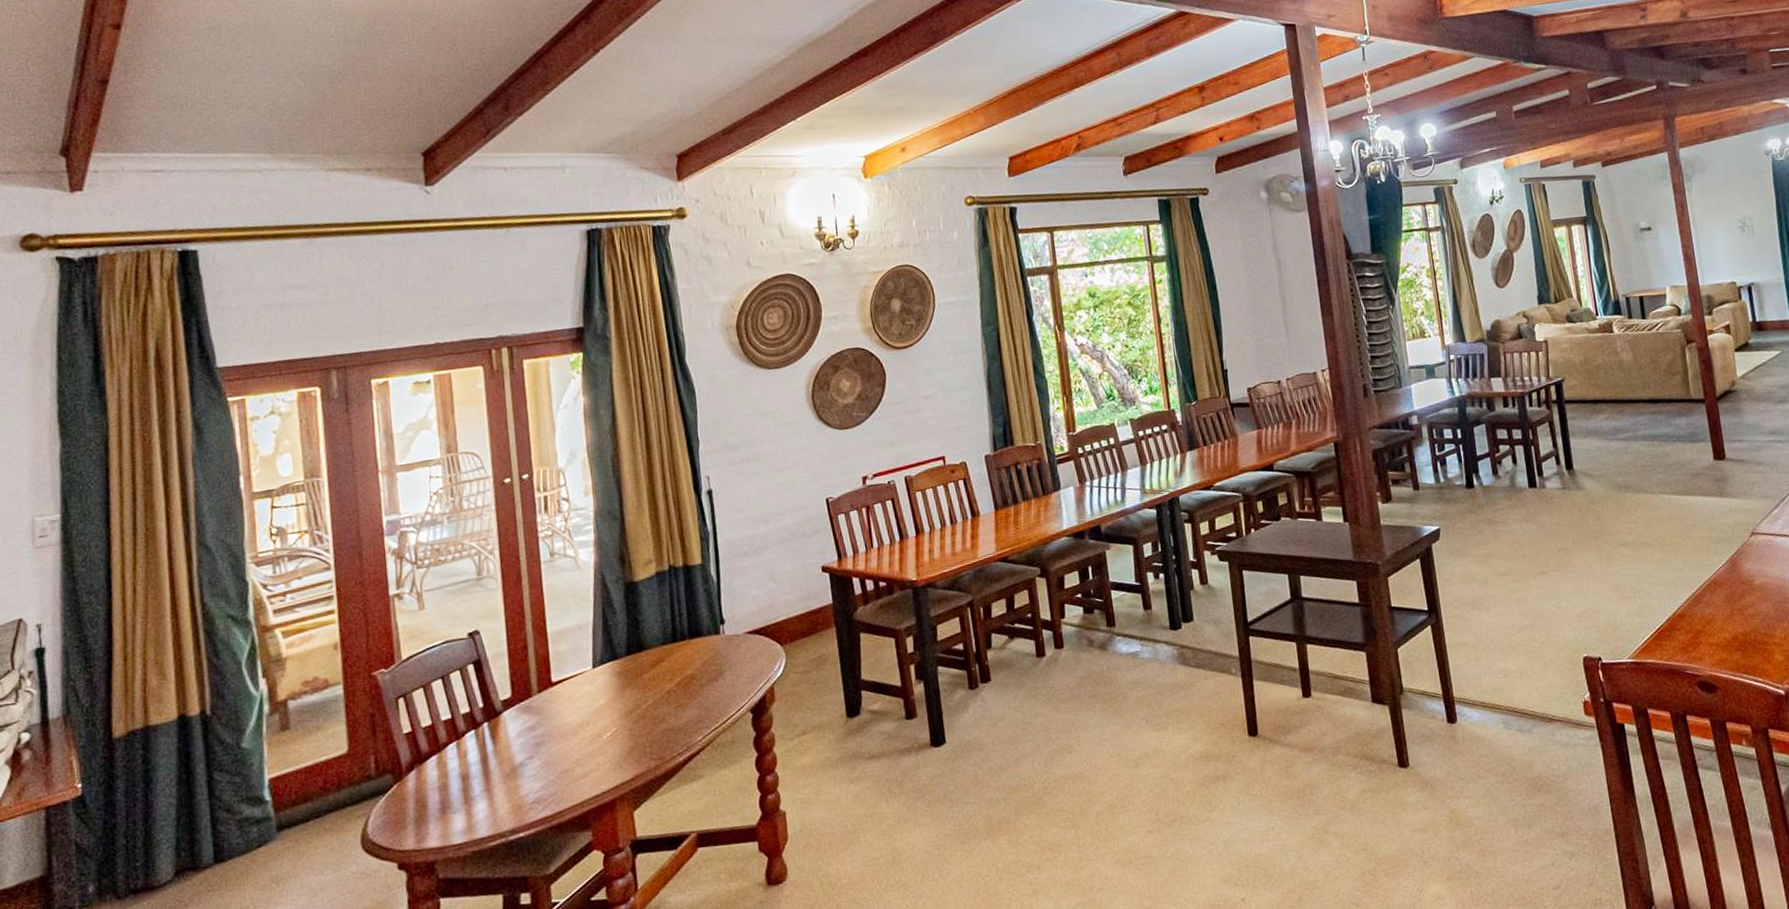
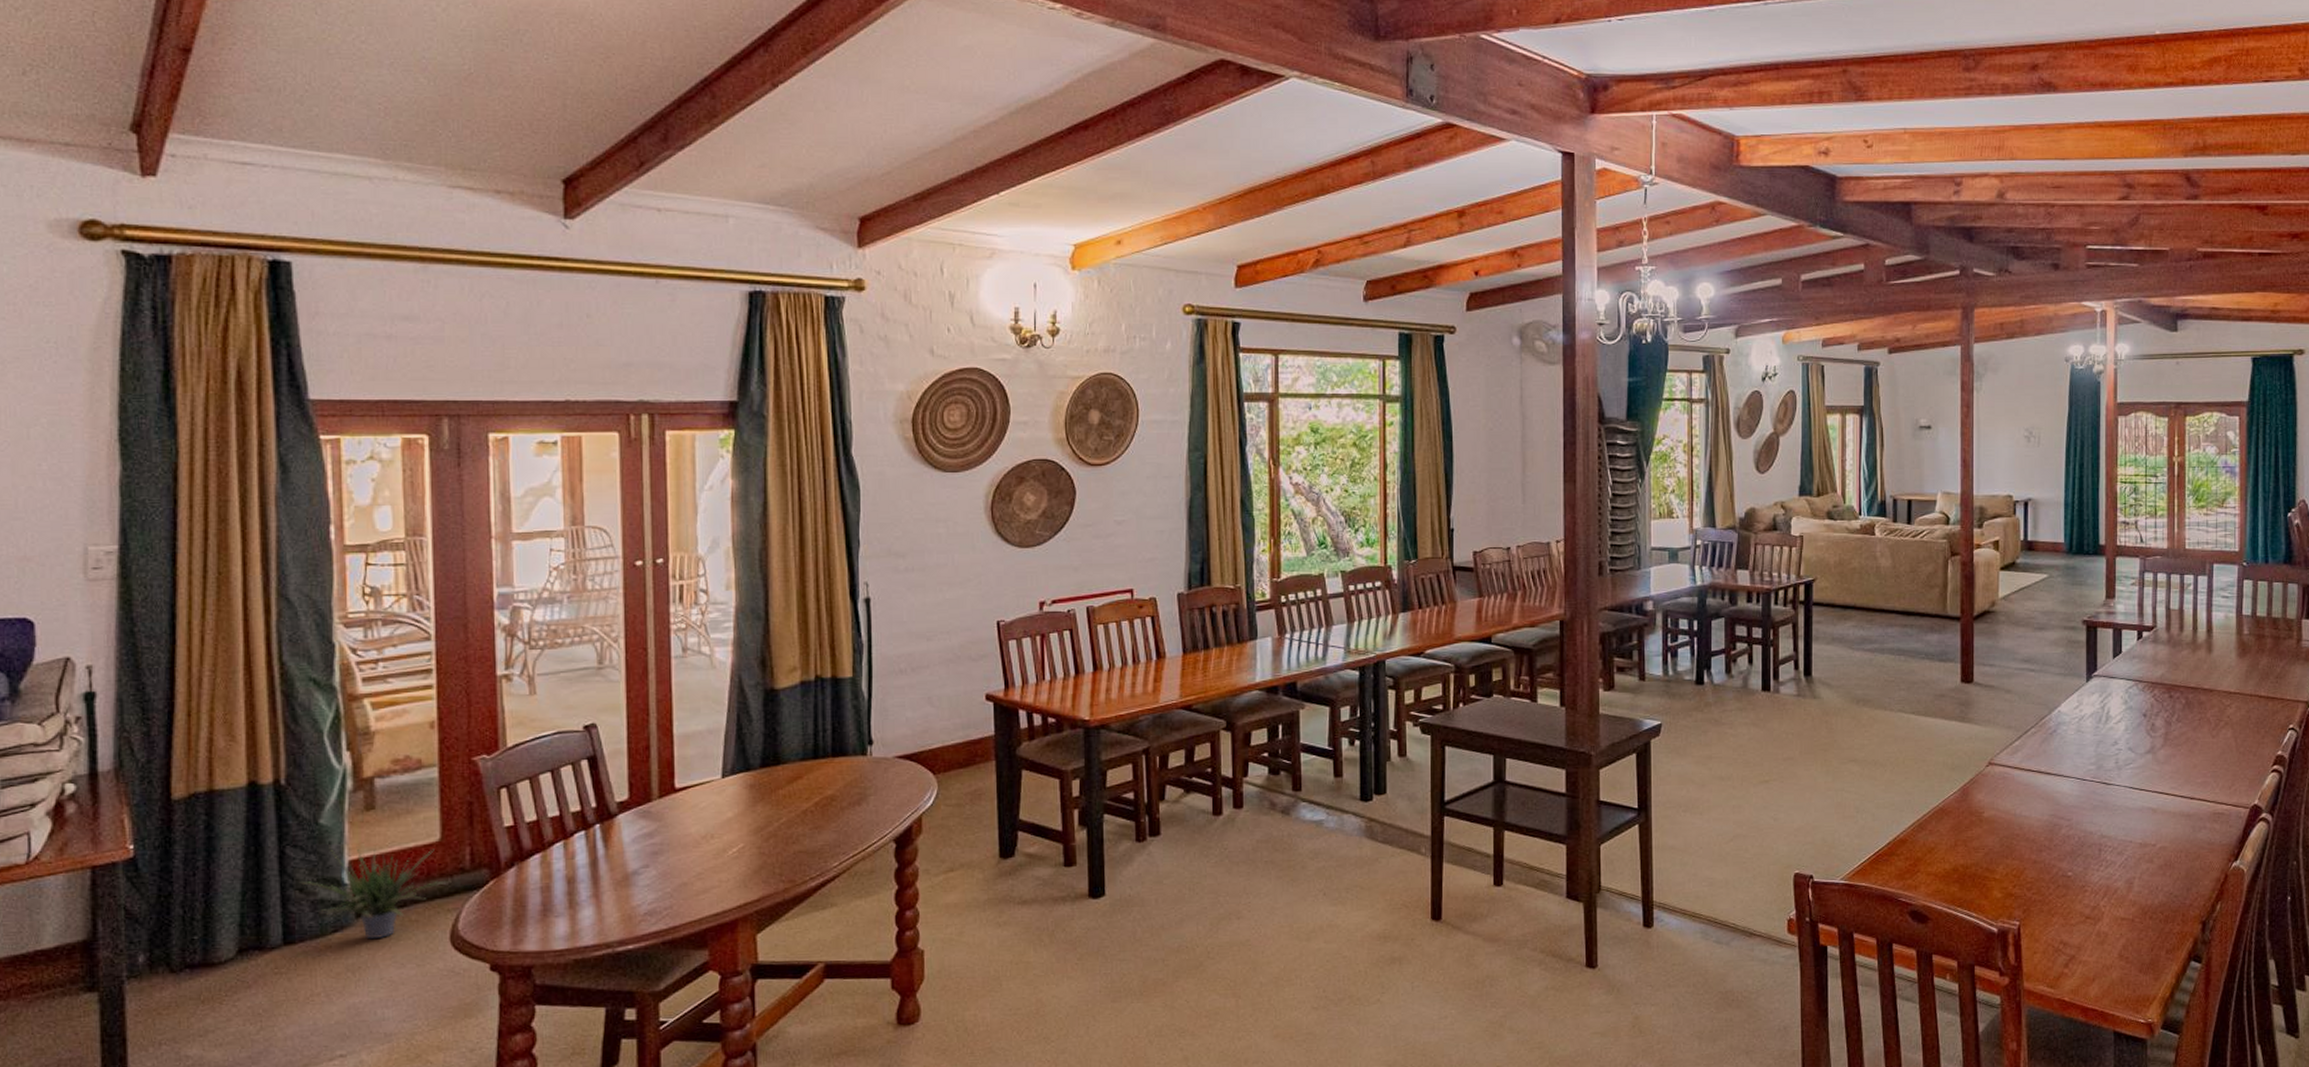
potted plant: none [225,760,360,851] -> present [298,846,452,940]

